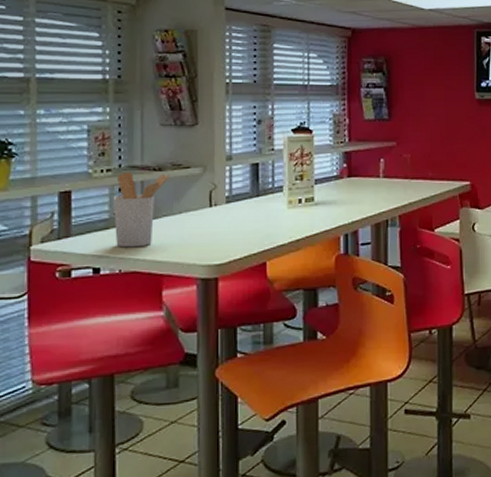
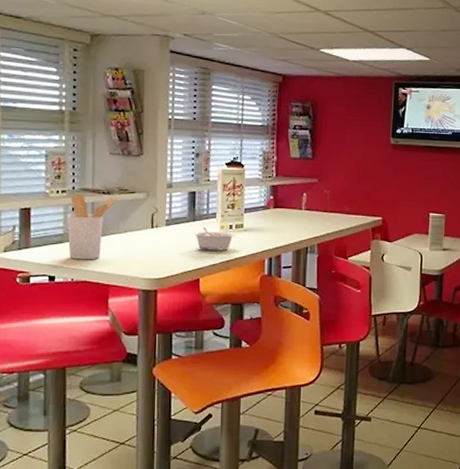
legume: none [257,202,305,229] -> present [193,226,235,251]

